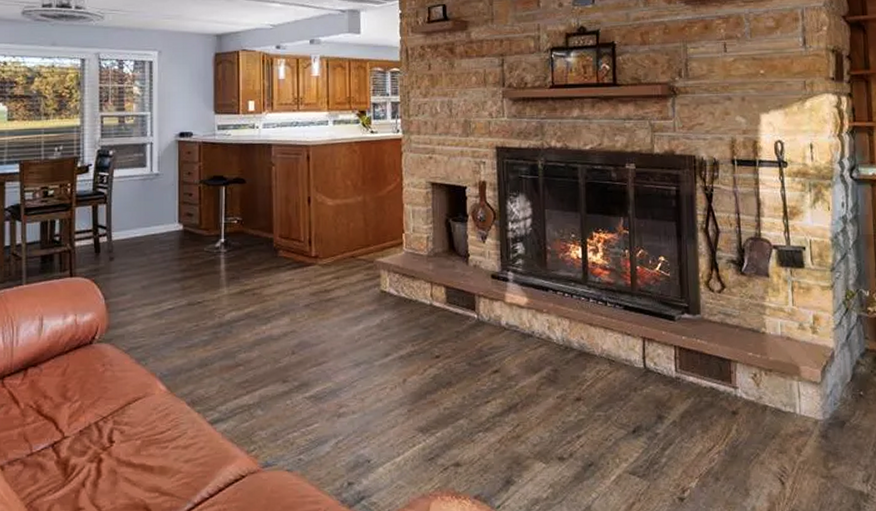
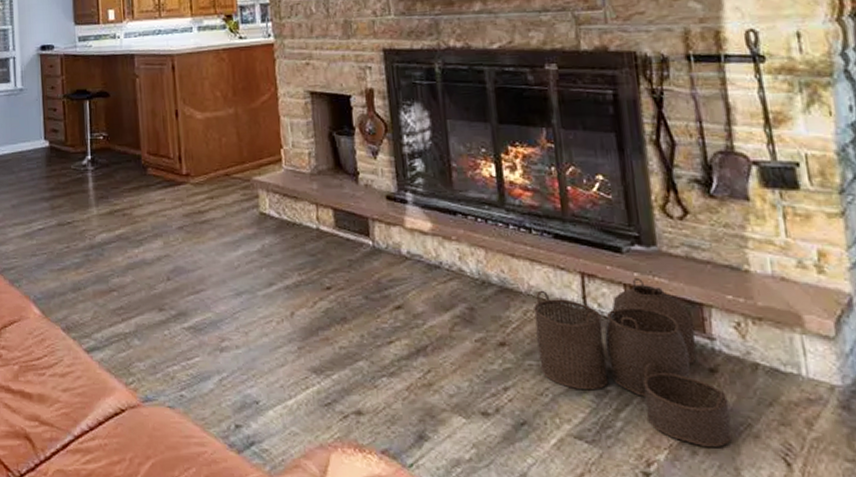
woven basket: none [605,341,745,474] -> present [534,279,733,447]

